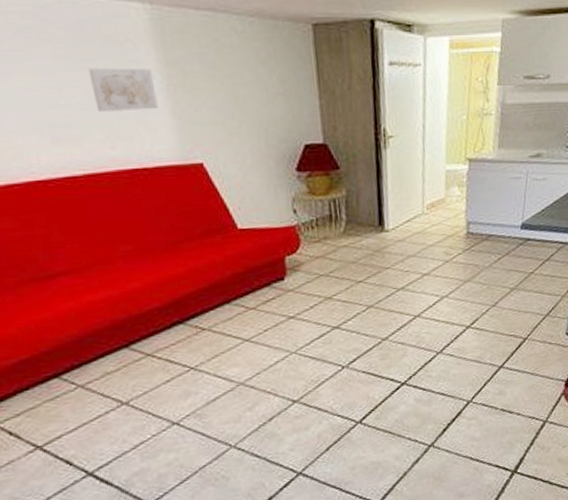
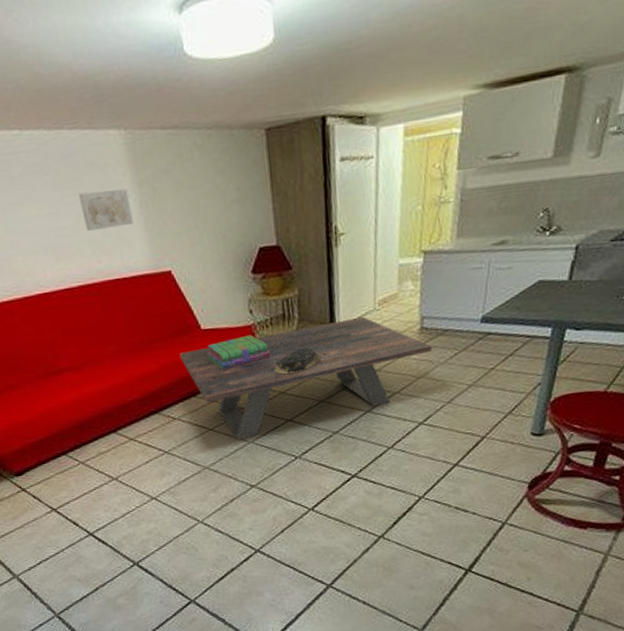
coffee table: none [211,220,478,351] -> present [179,316,432,441]
stack of books: none [243,236,316,274] -> present [206,334,270,370]
decorative bowl: none [320,249,370,279] -> present [274,346,321,375]

